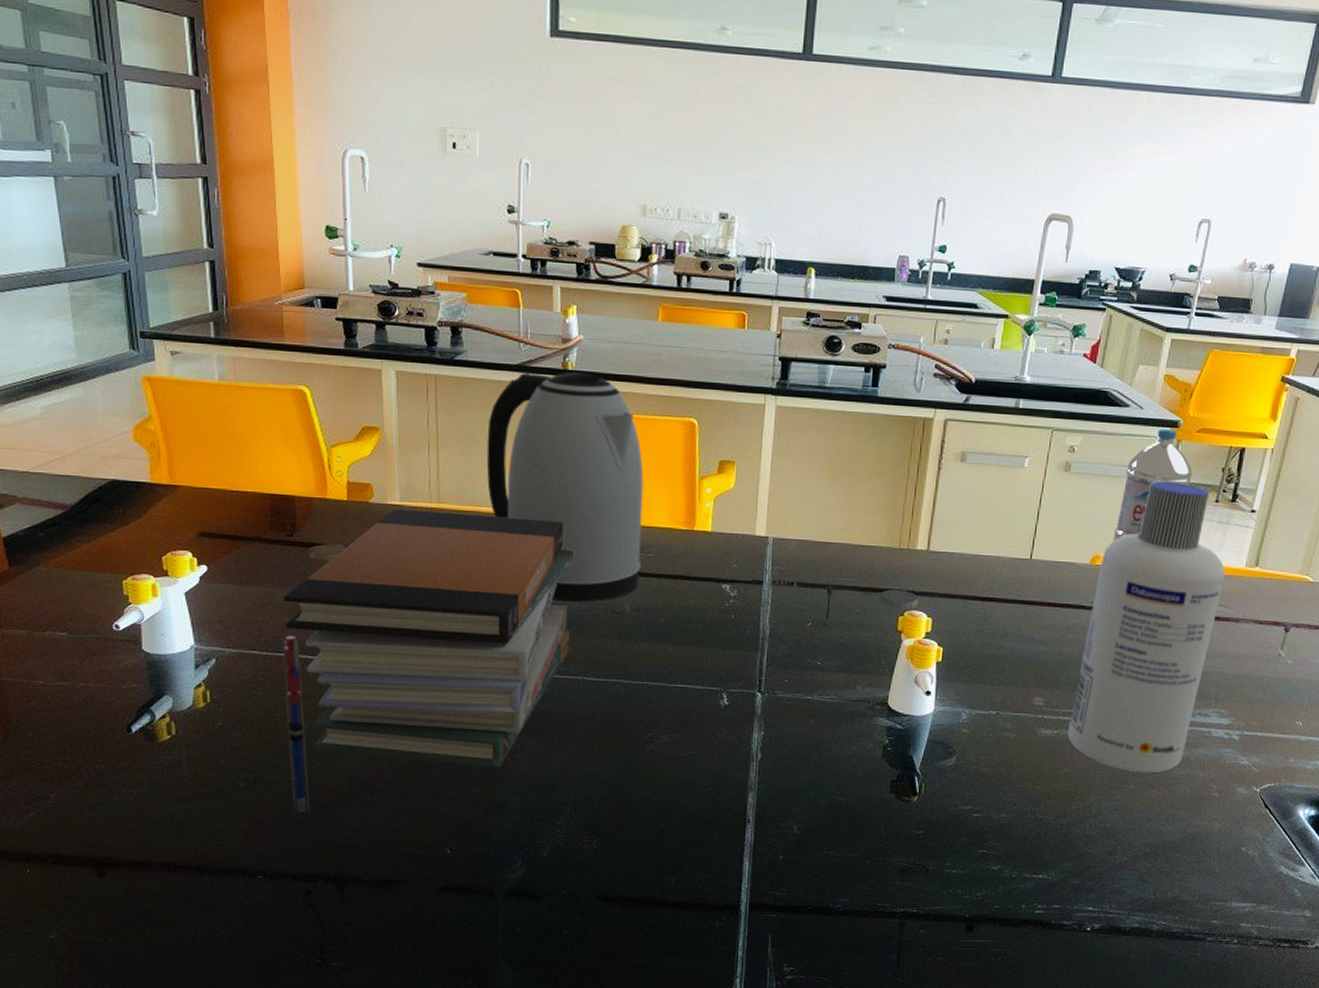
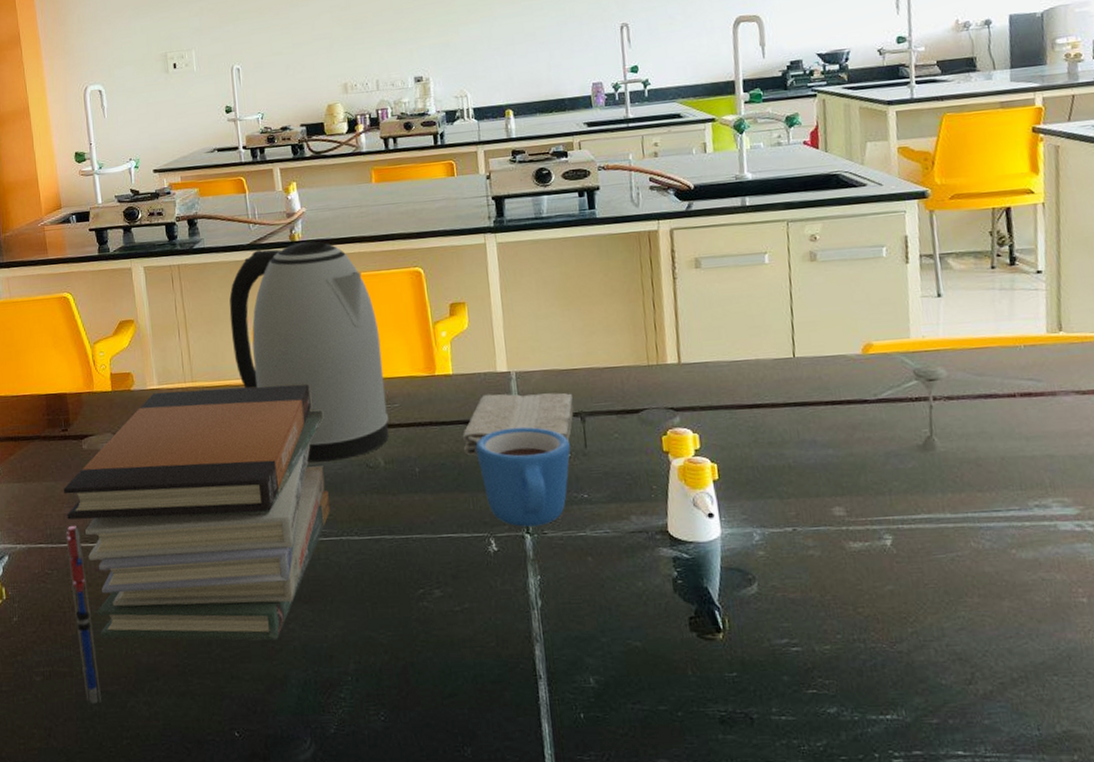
washcloth: none [710,556,823,614] -> present [462,393,574,456]
mug: none [722,591,813,686] -> present [475,426,570,527]
screw cap bottle: present [1067,481,1226,773] -> none [874,254,1030,582]
water bottle: present [1113,428,1192,541] -> none [879,200,957,326]

